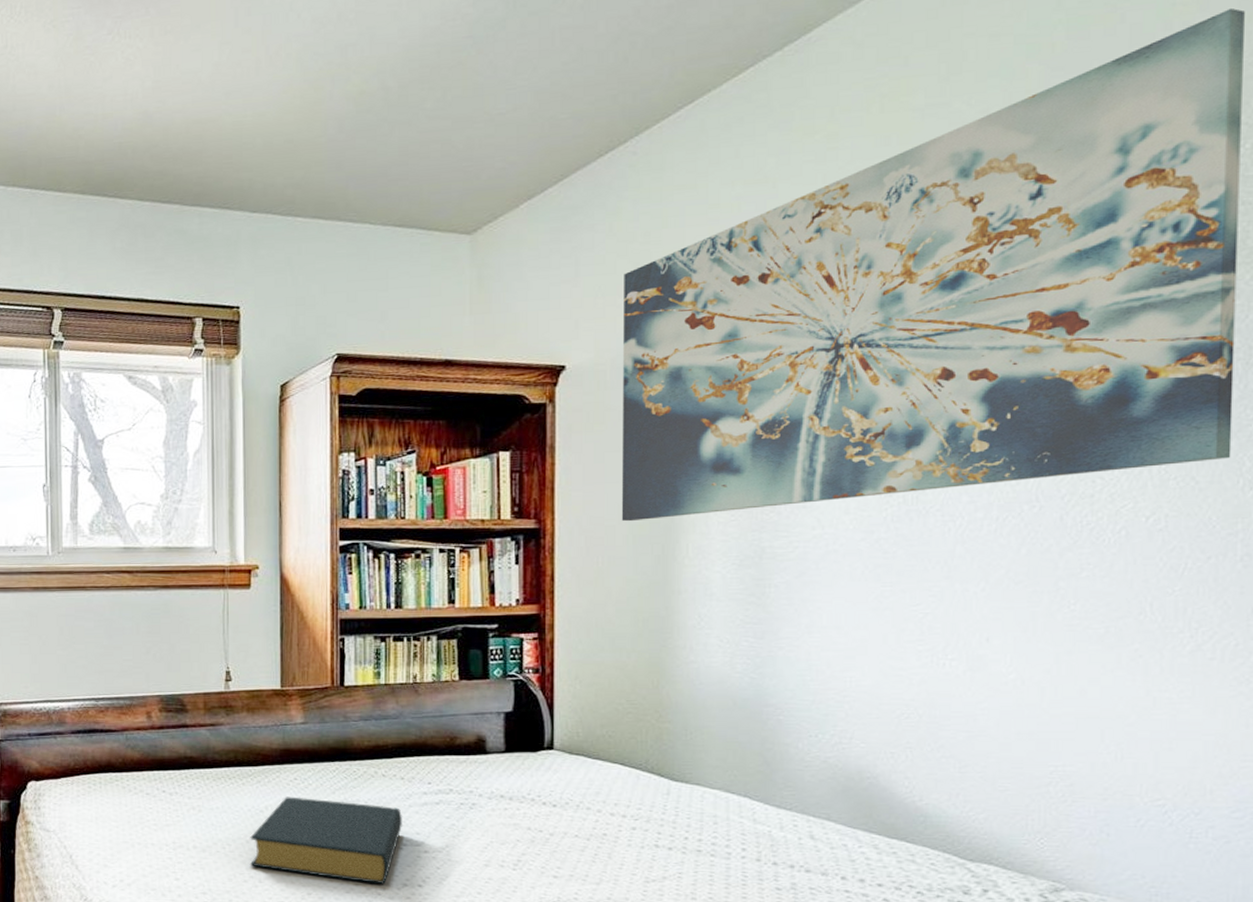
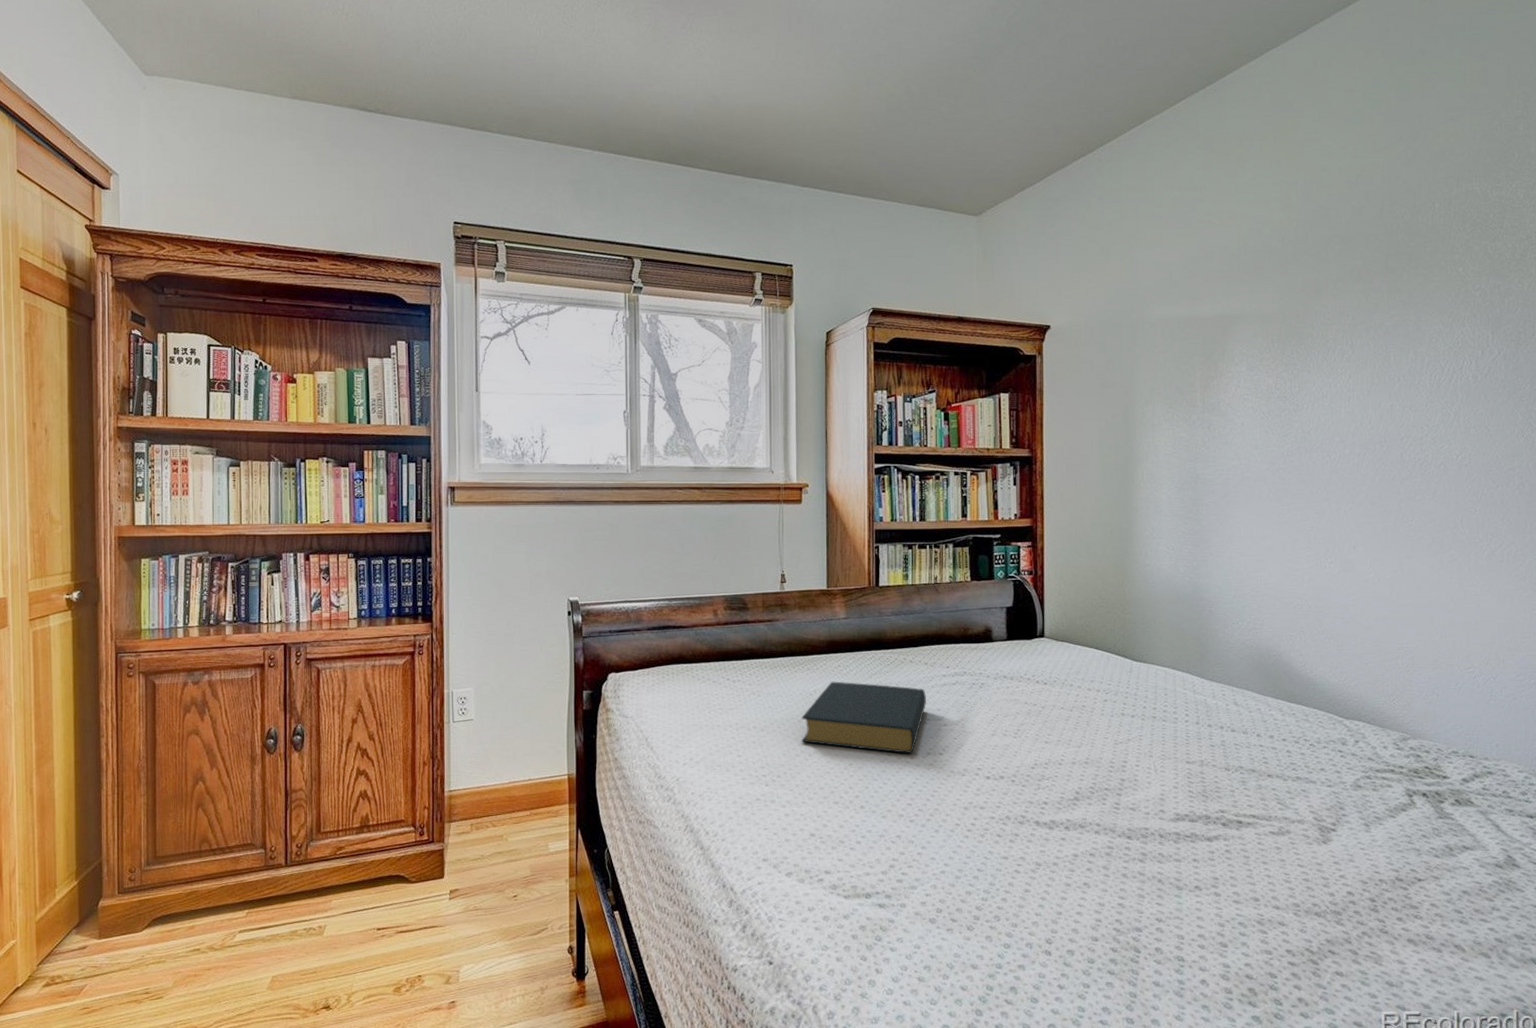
wall art: present [621,7,1245,522] -> none [1093,85,1510,452]

